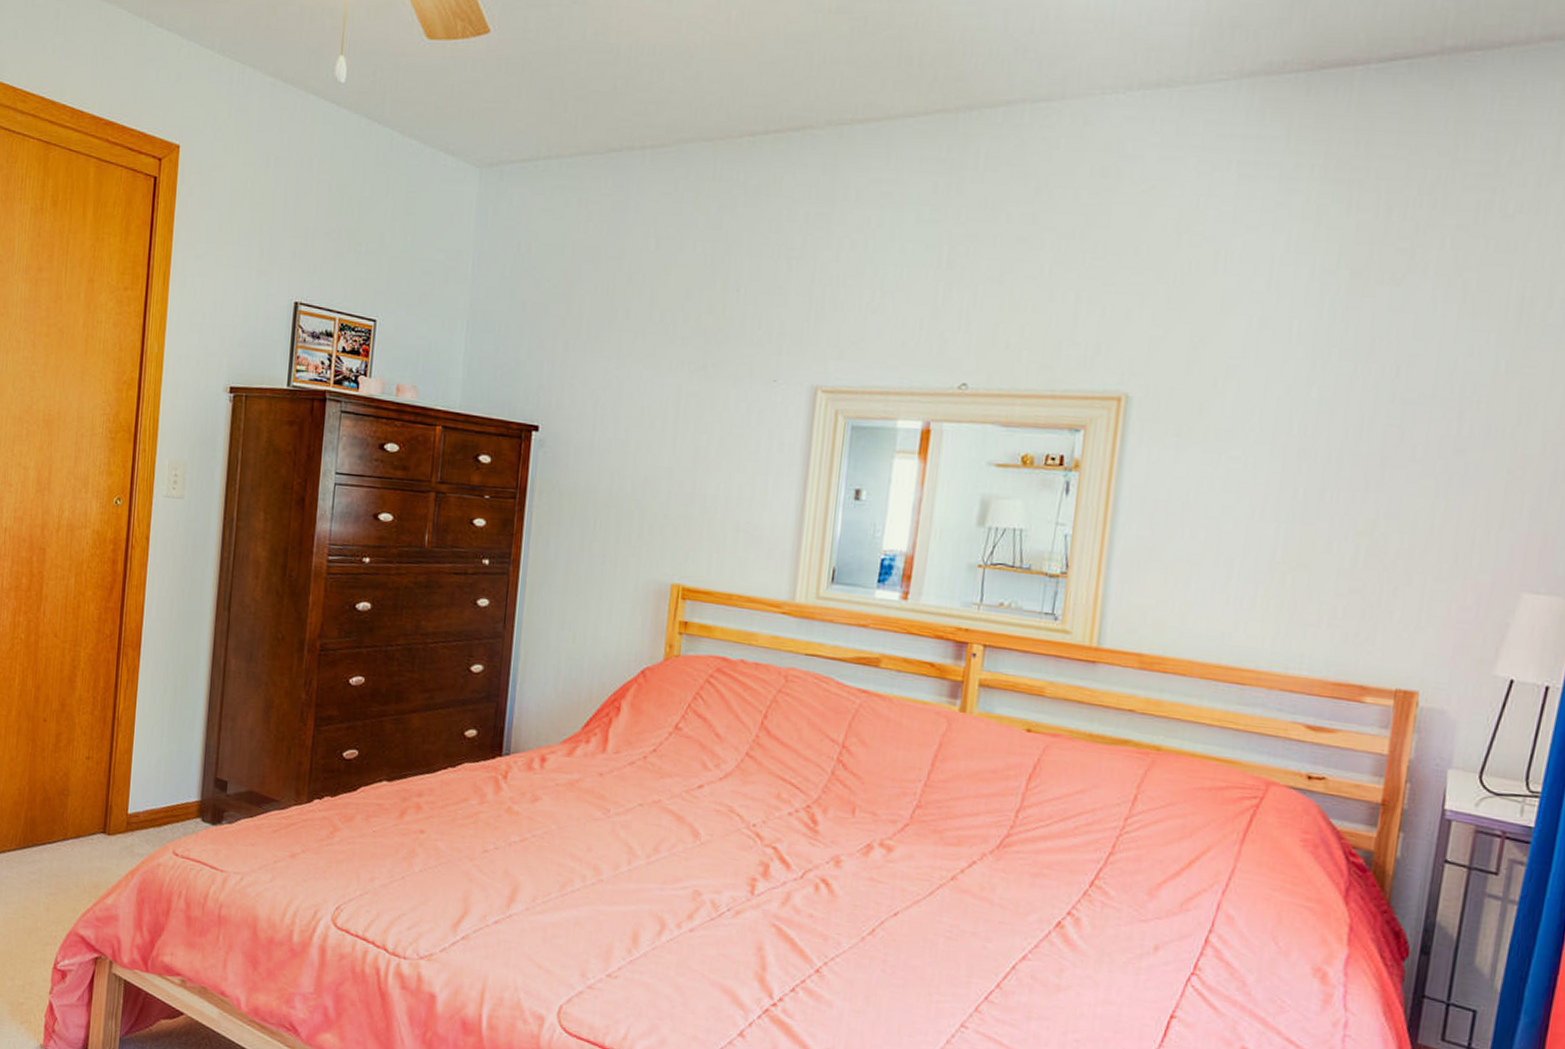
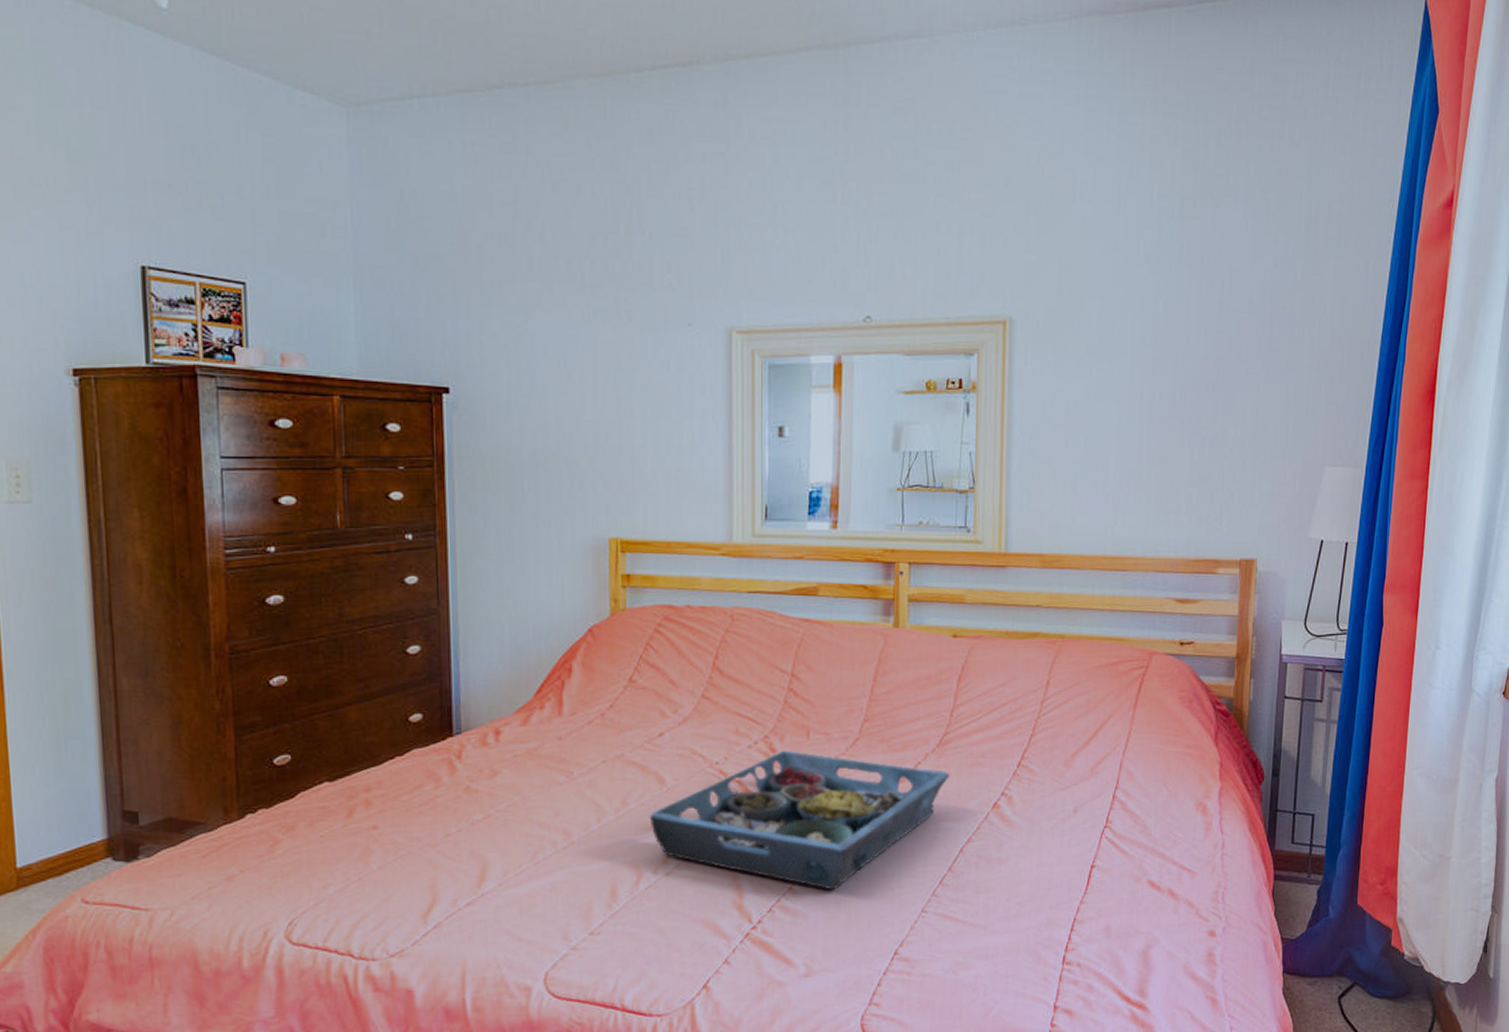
serving tray: none [679,823,1009,983] -> present [649,750,950,890]

